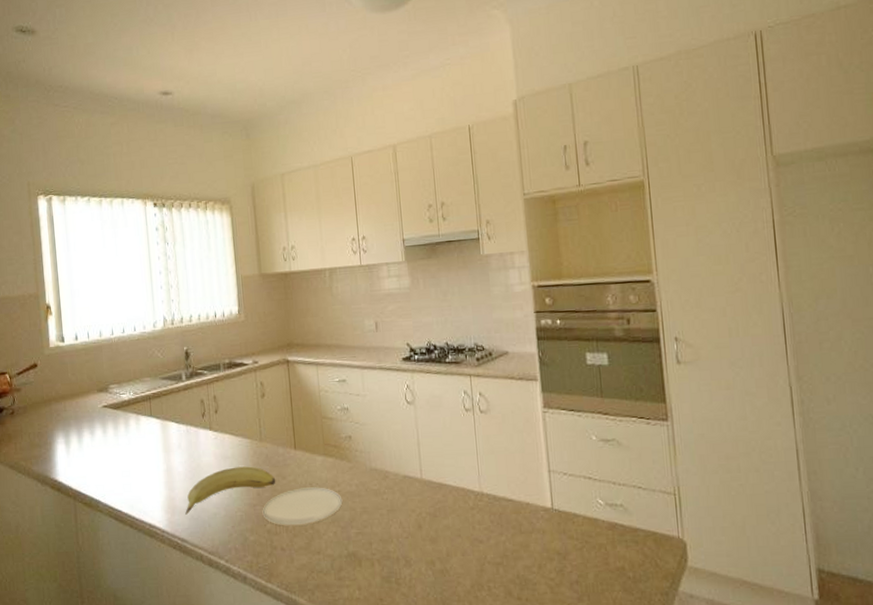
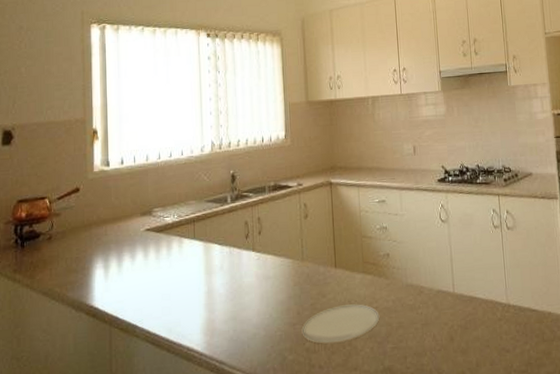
fruit: present [185,466,276,515] -> none [225,285,316,337]

